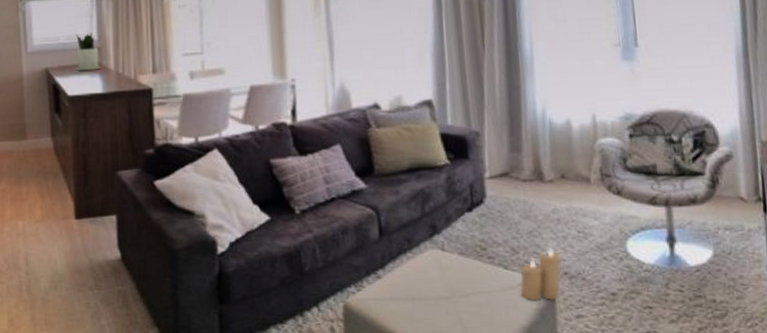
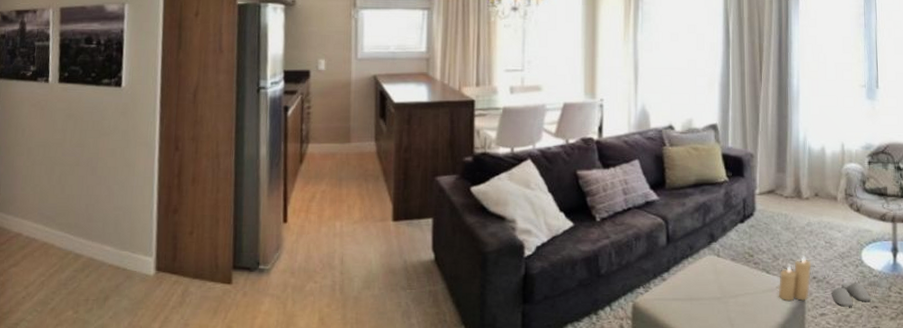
planter: present [76,33,101,72] -> none [404,44,427,81]
slippers: none [589,279,642,308] -> present [831,282,871,307]

